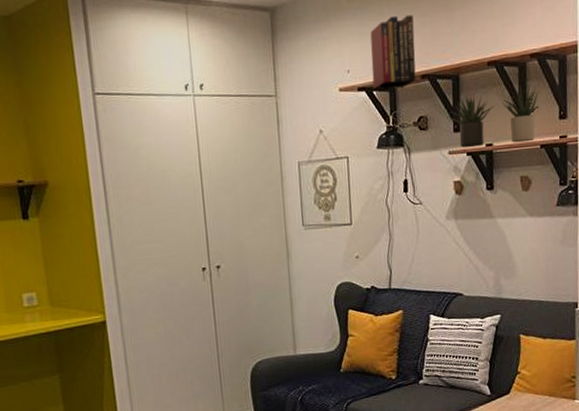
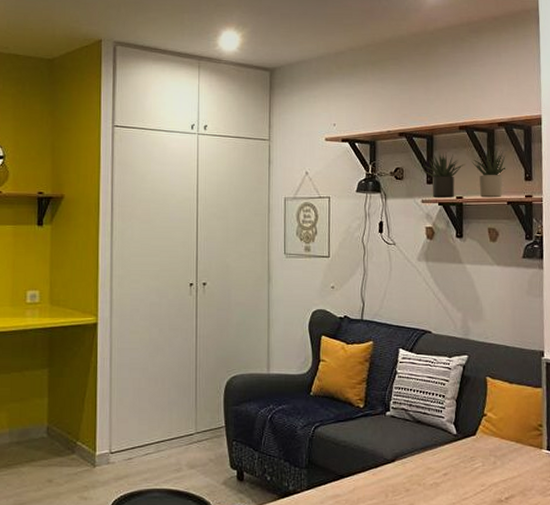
books: present [370,14,416,90] -> none [355,82,395,143]

